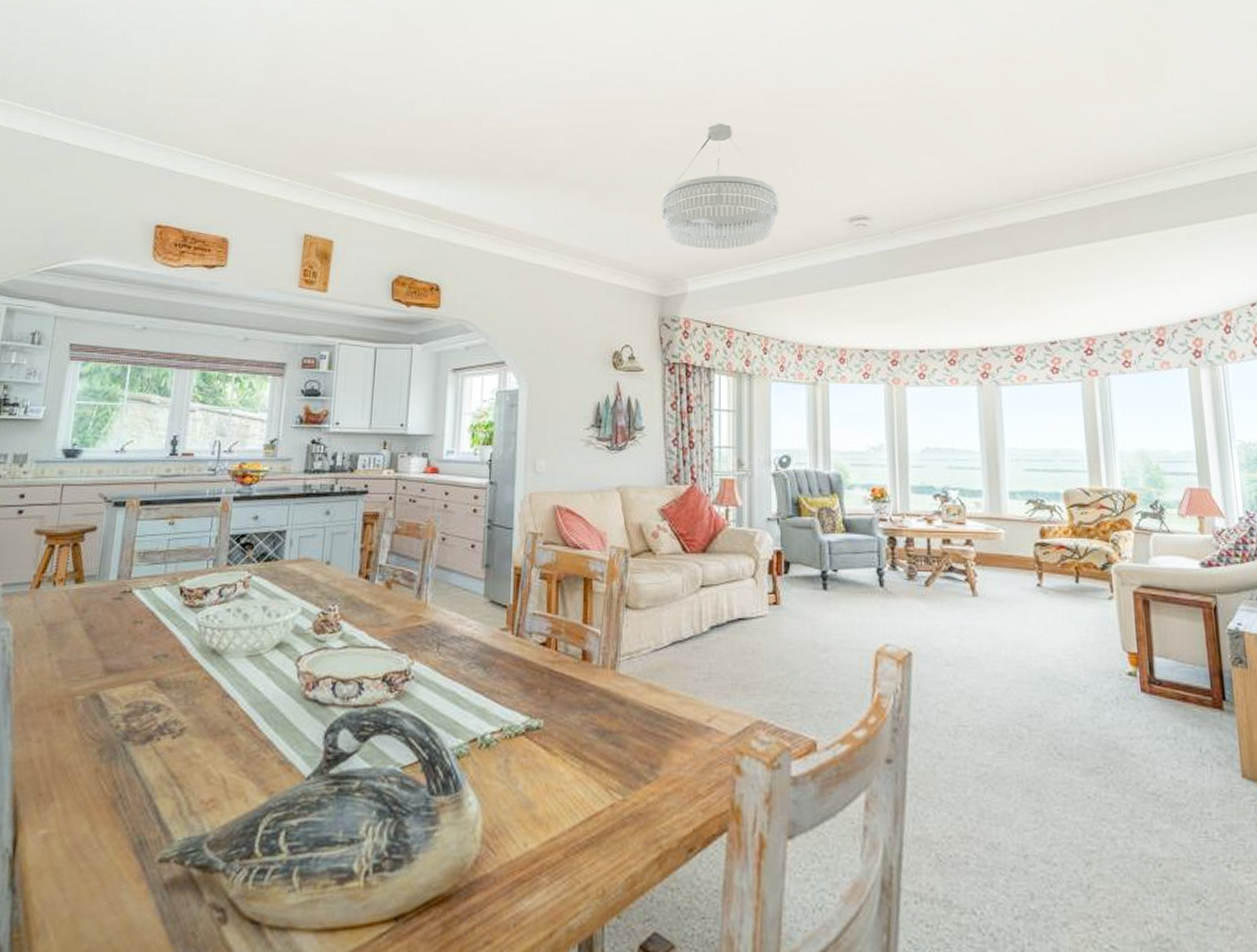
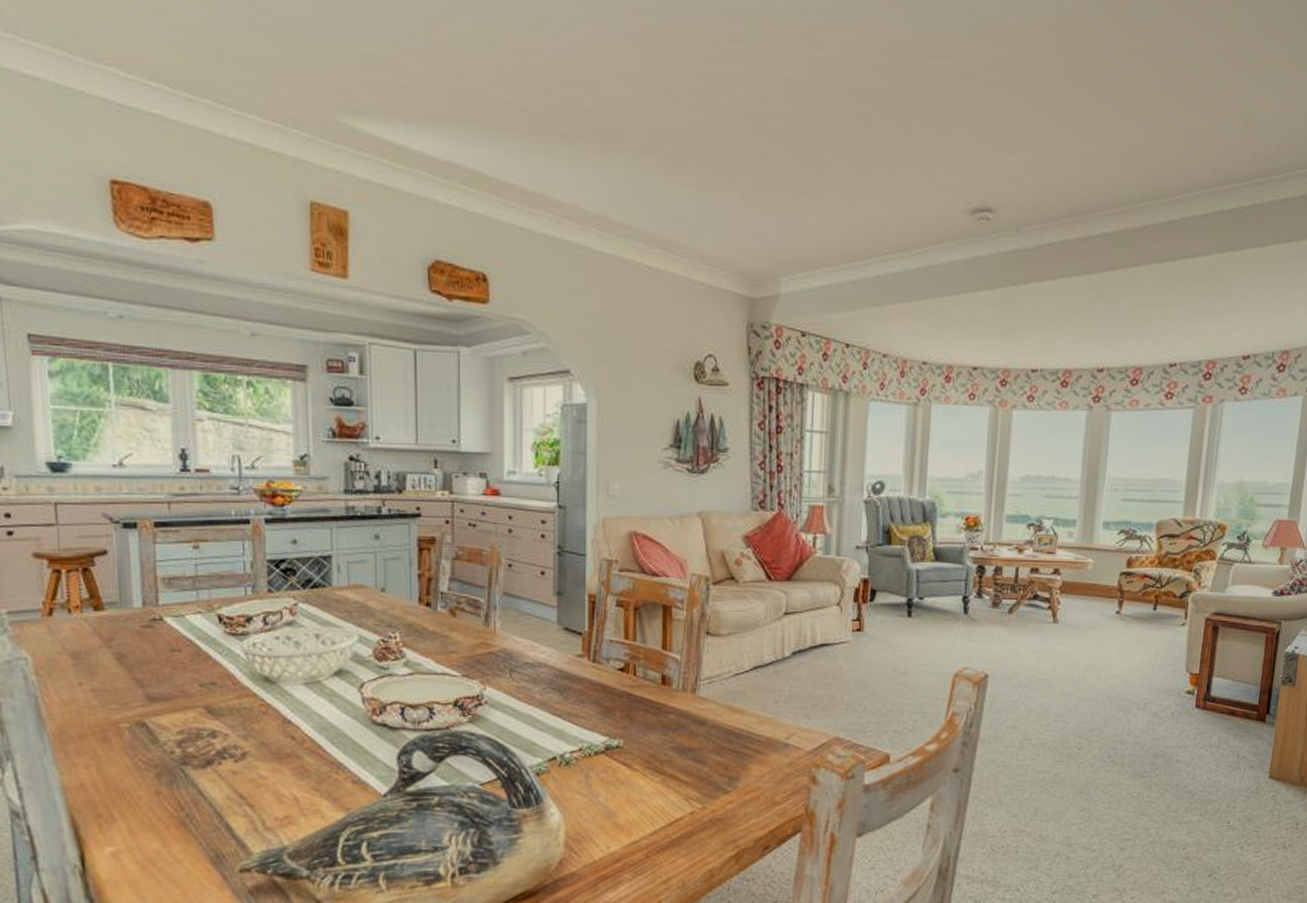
chandelier: present [661,123,780,249] -> none [752,75,893,243]

